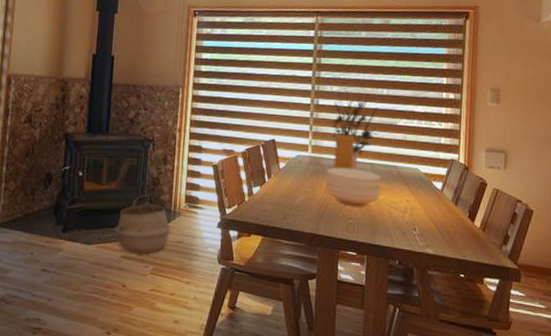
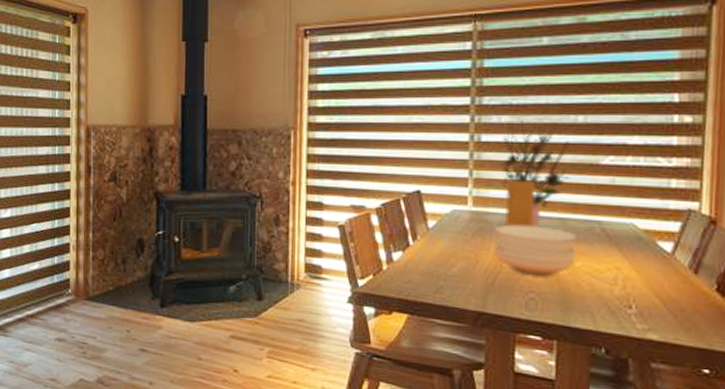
woven basket: present [114,195,171,254] -> none [220,264,288,335]

